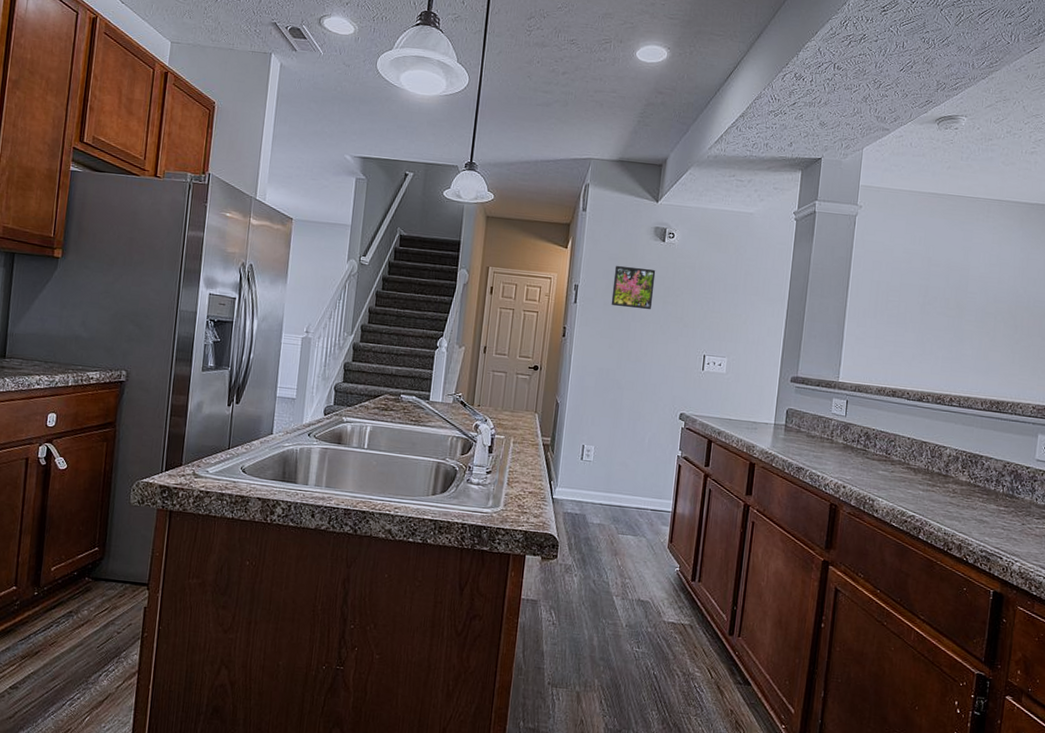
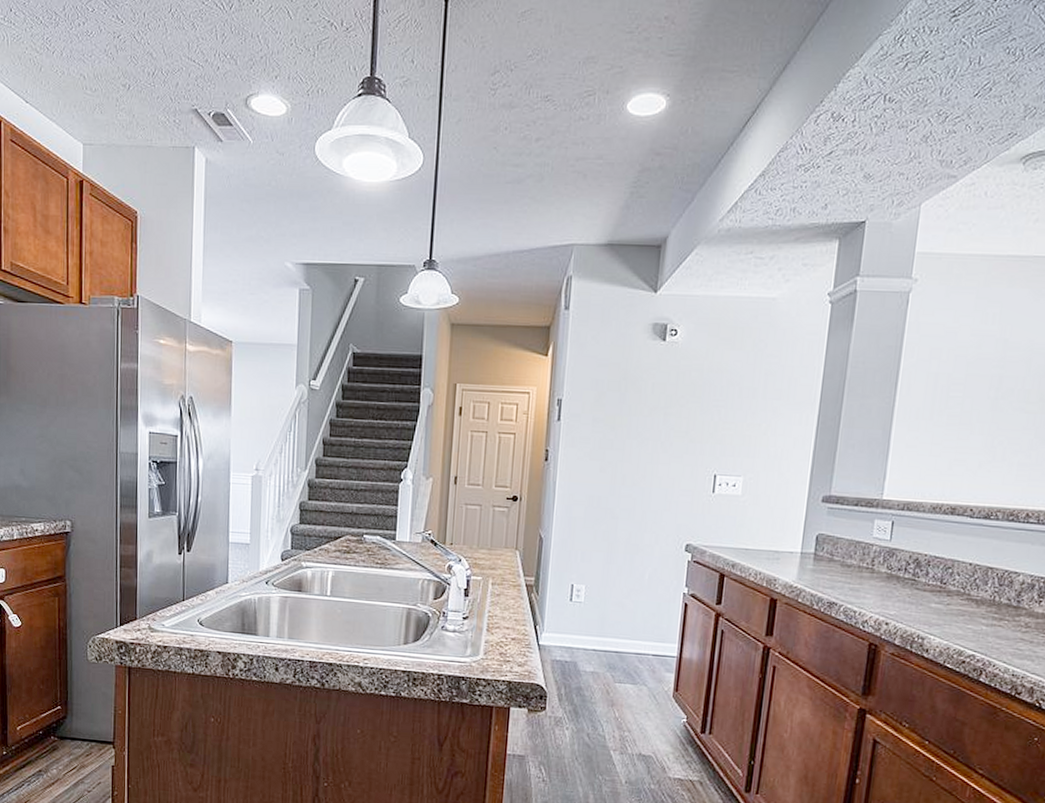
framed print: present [611,265,656,310] -> none [601,372,655,425]

